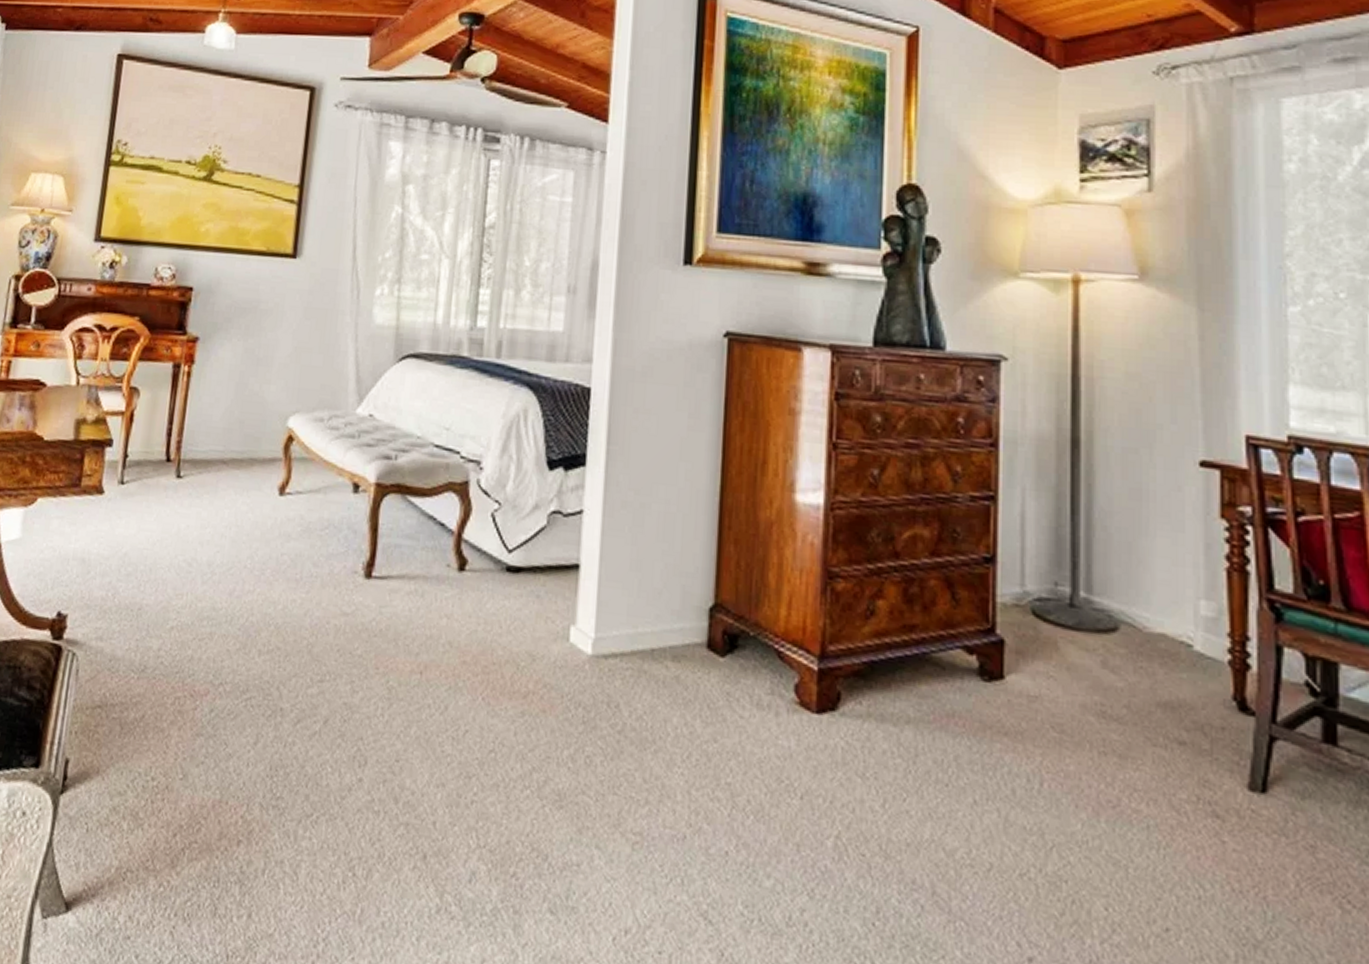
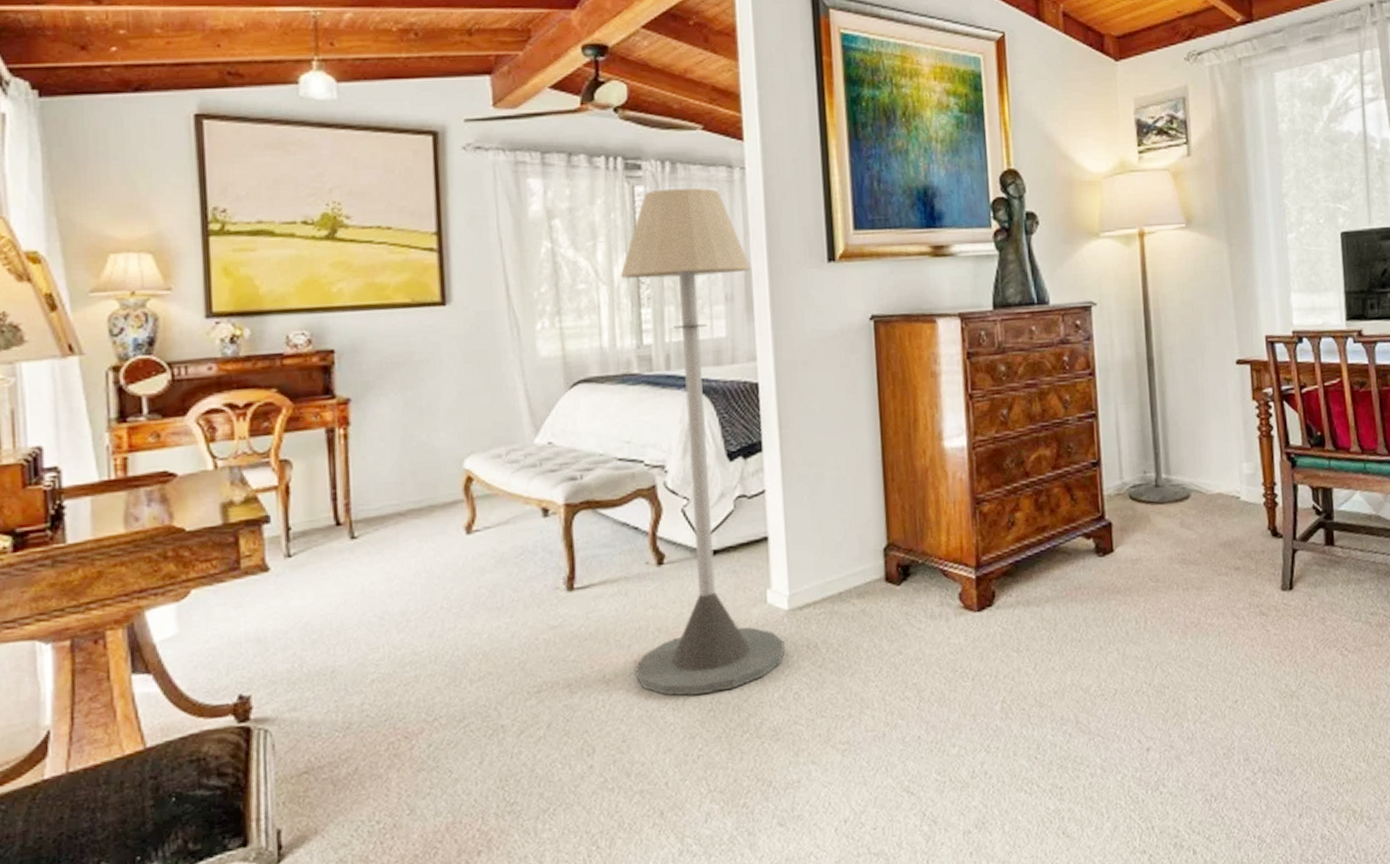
floor lamp: none [419,165,599,733] -> present [620,187,785,696]

